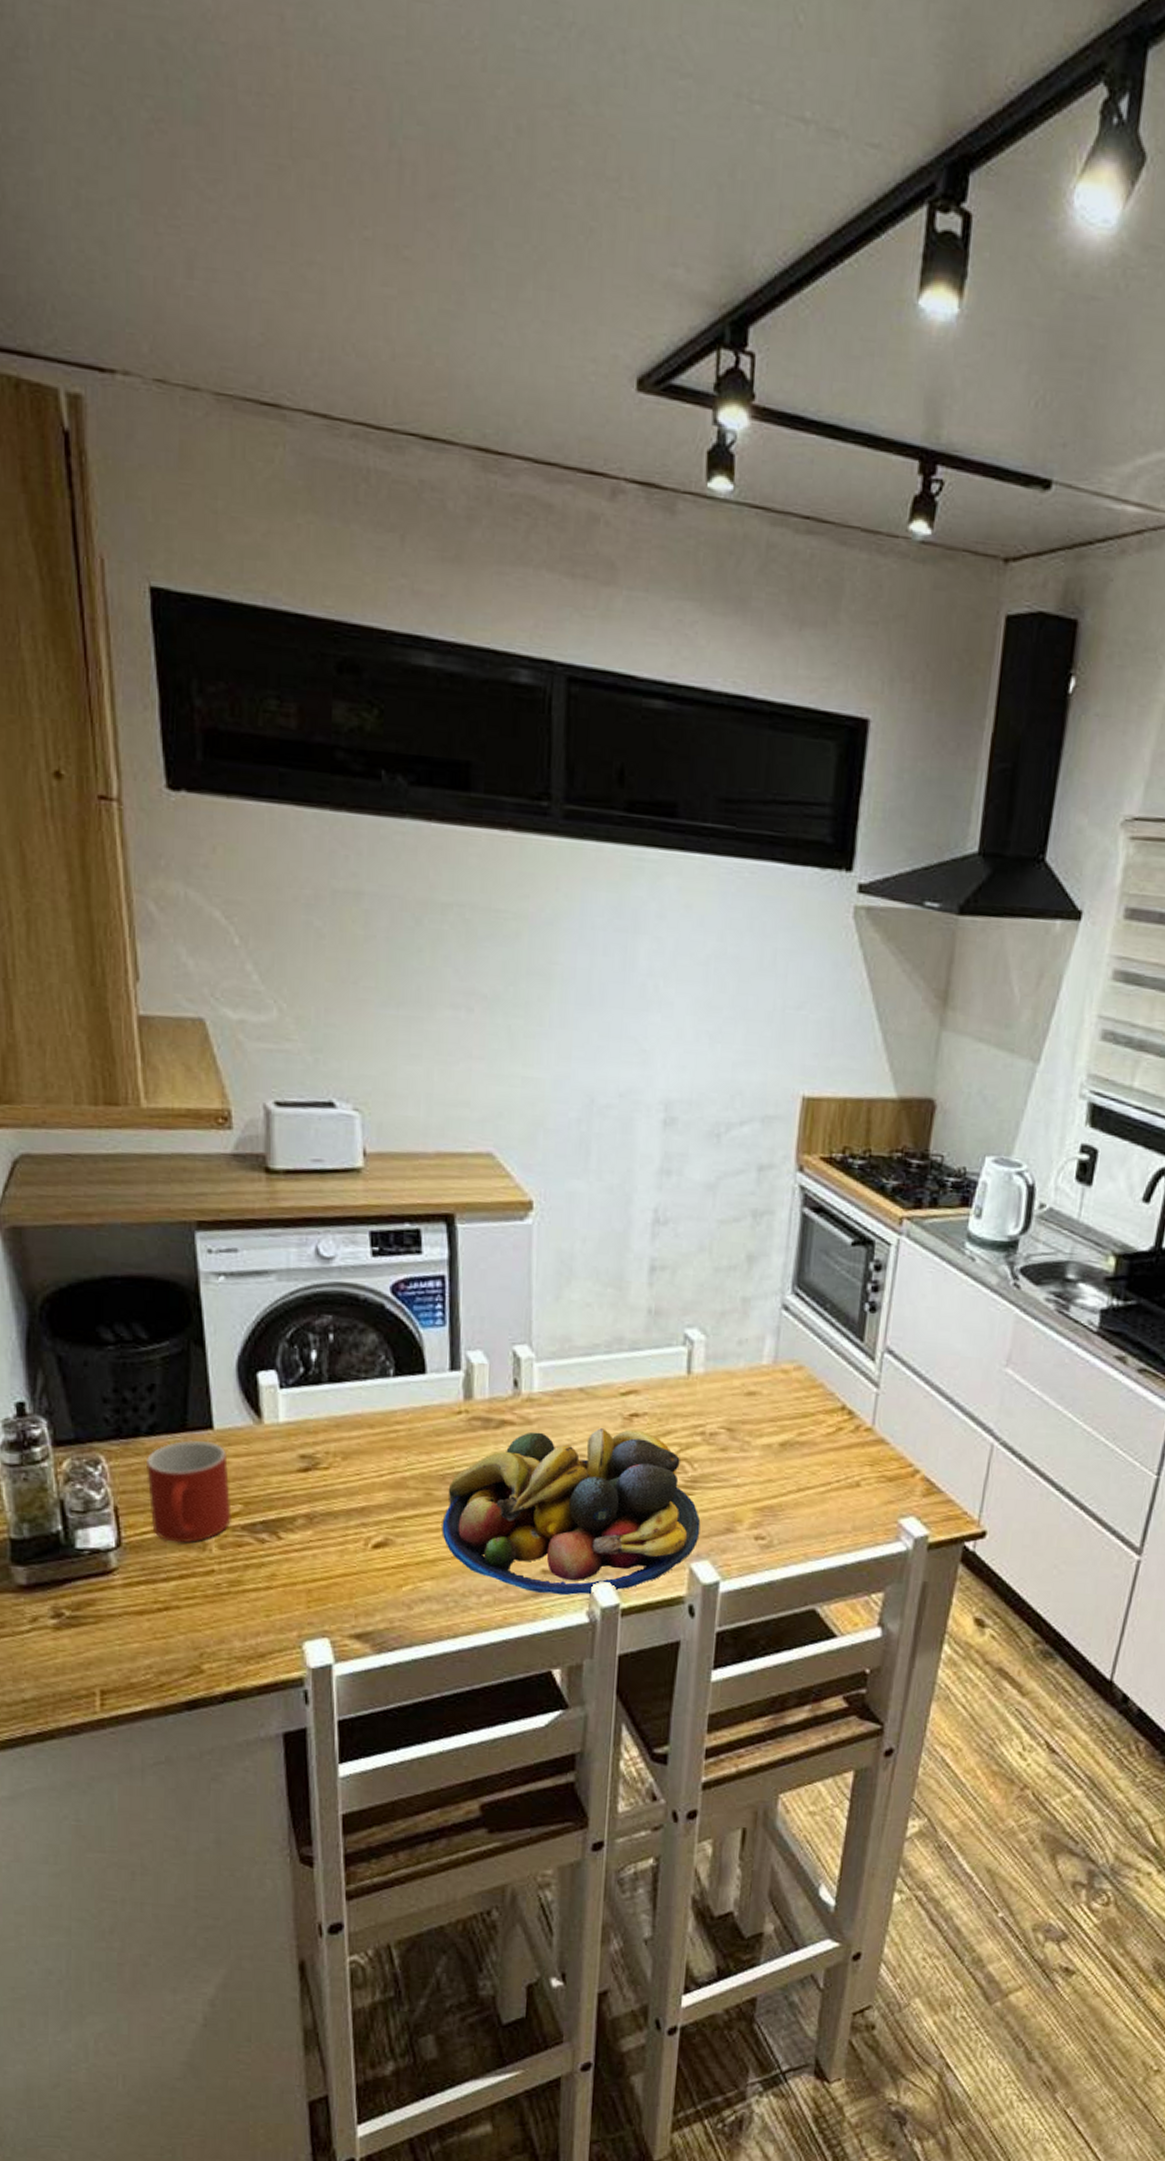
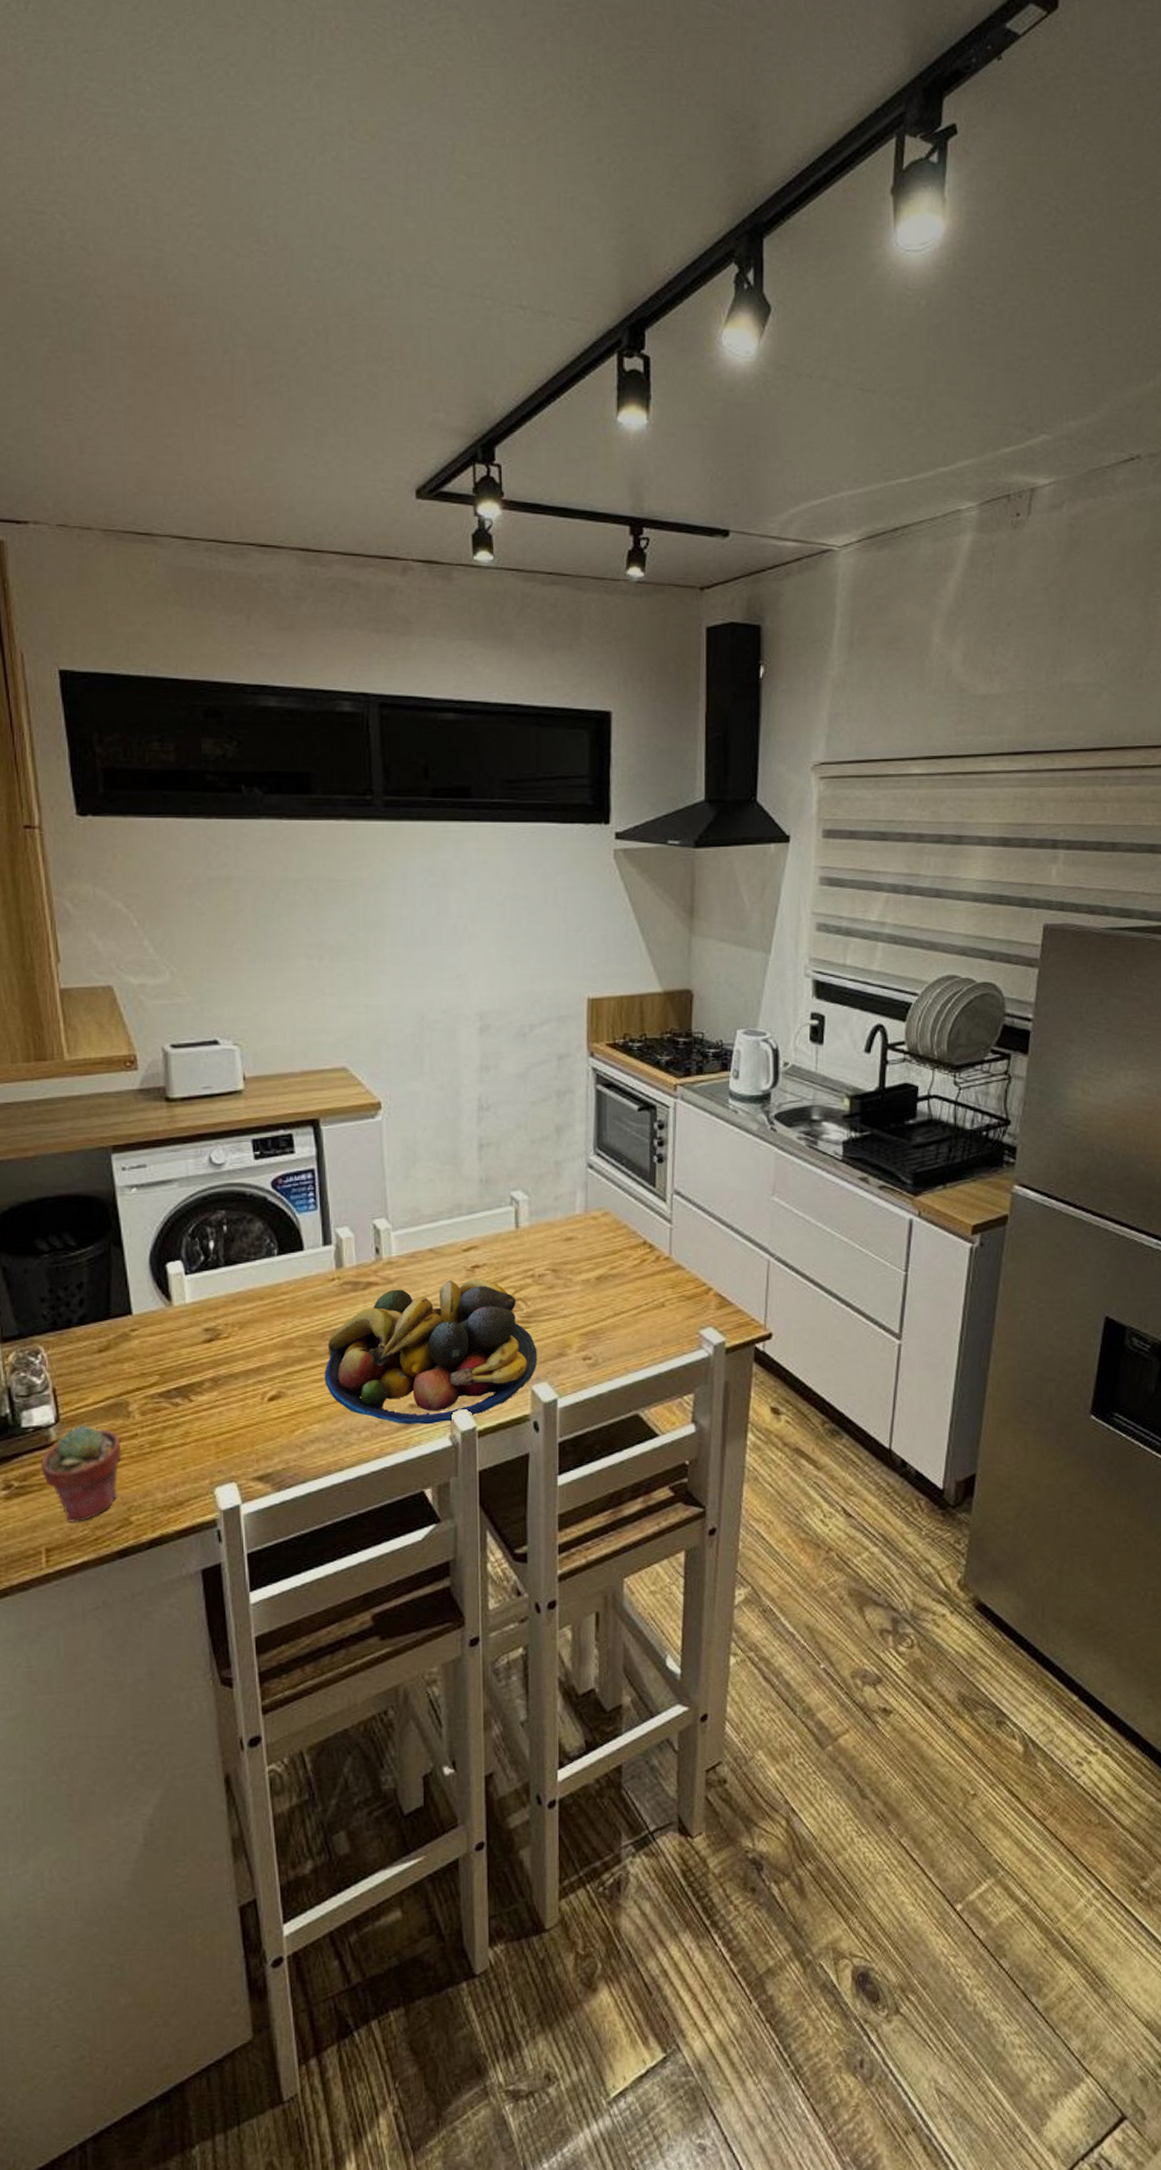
potted succulent: none [97,1553,195,1664] -> present [40,1425,122,1522]
mug: present [147,1440,231,1543] -> none [78,1324,150,1414]

